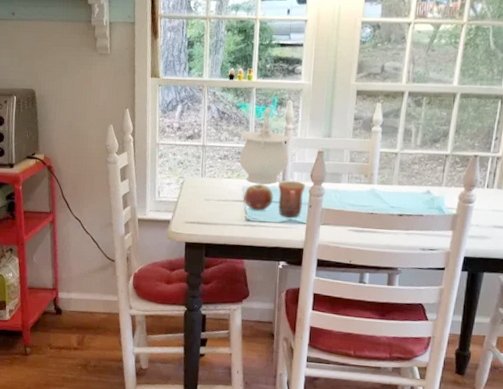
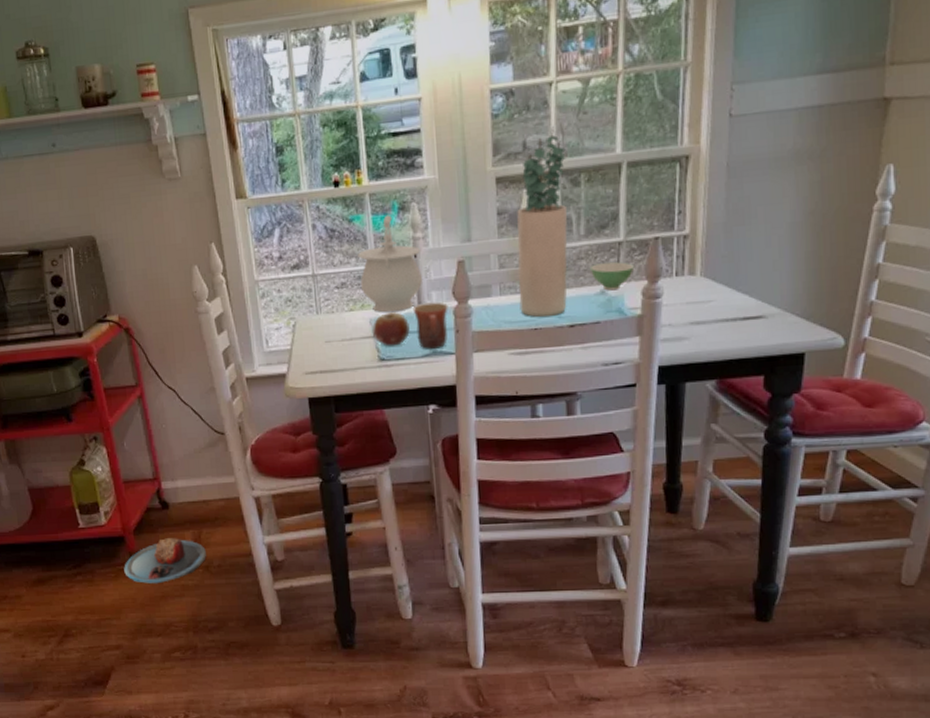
pet bowl: none [18,337,86,374] -> present [124,537,206,584]
vase: none [362,57,414,206] -> present [517,127,568,318]
bowl: none [420,169,456,192] -> present [589,261,635,291]

